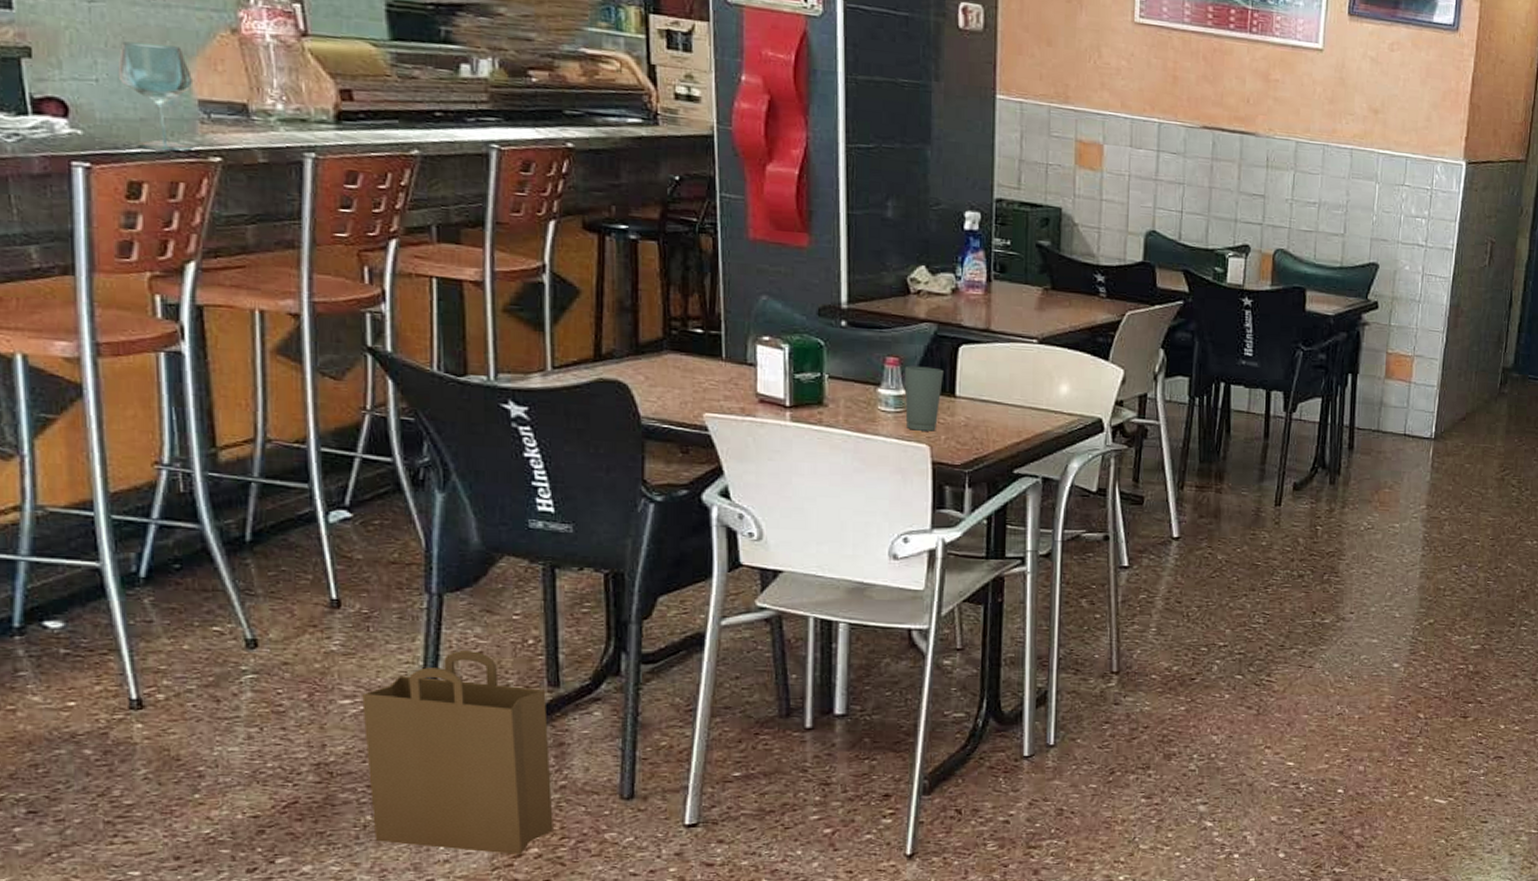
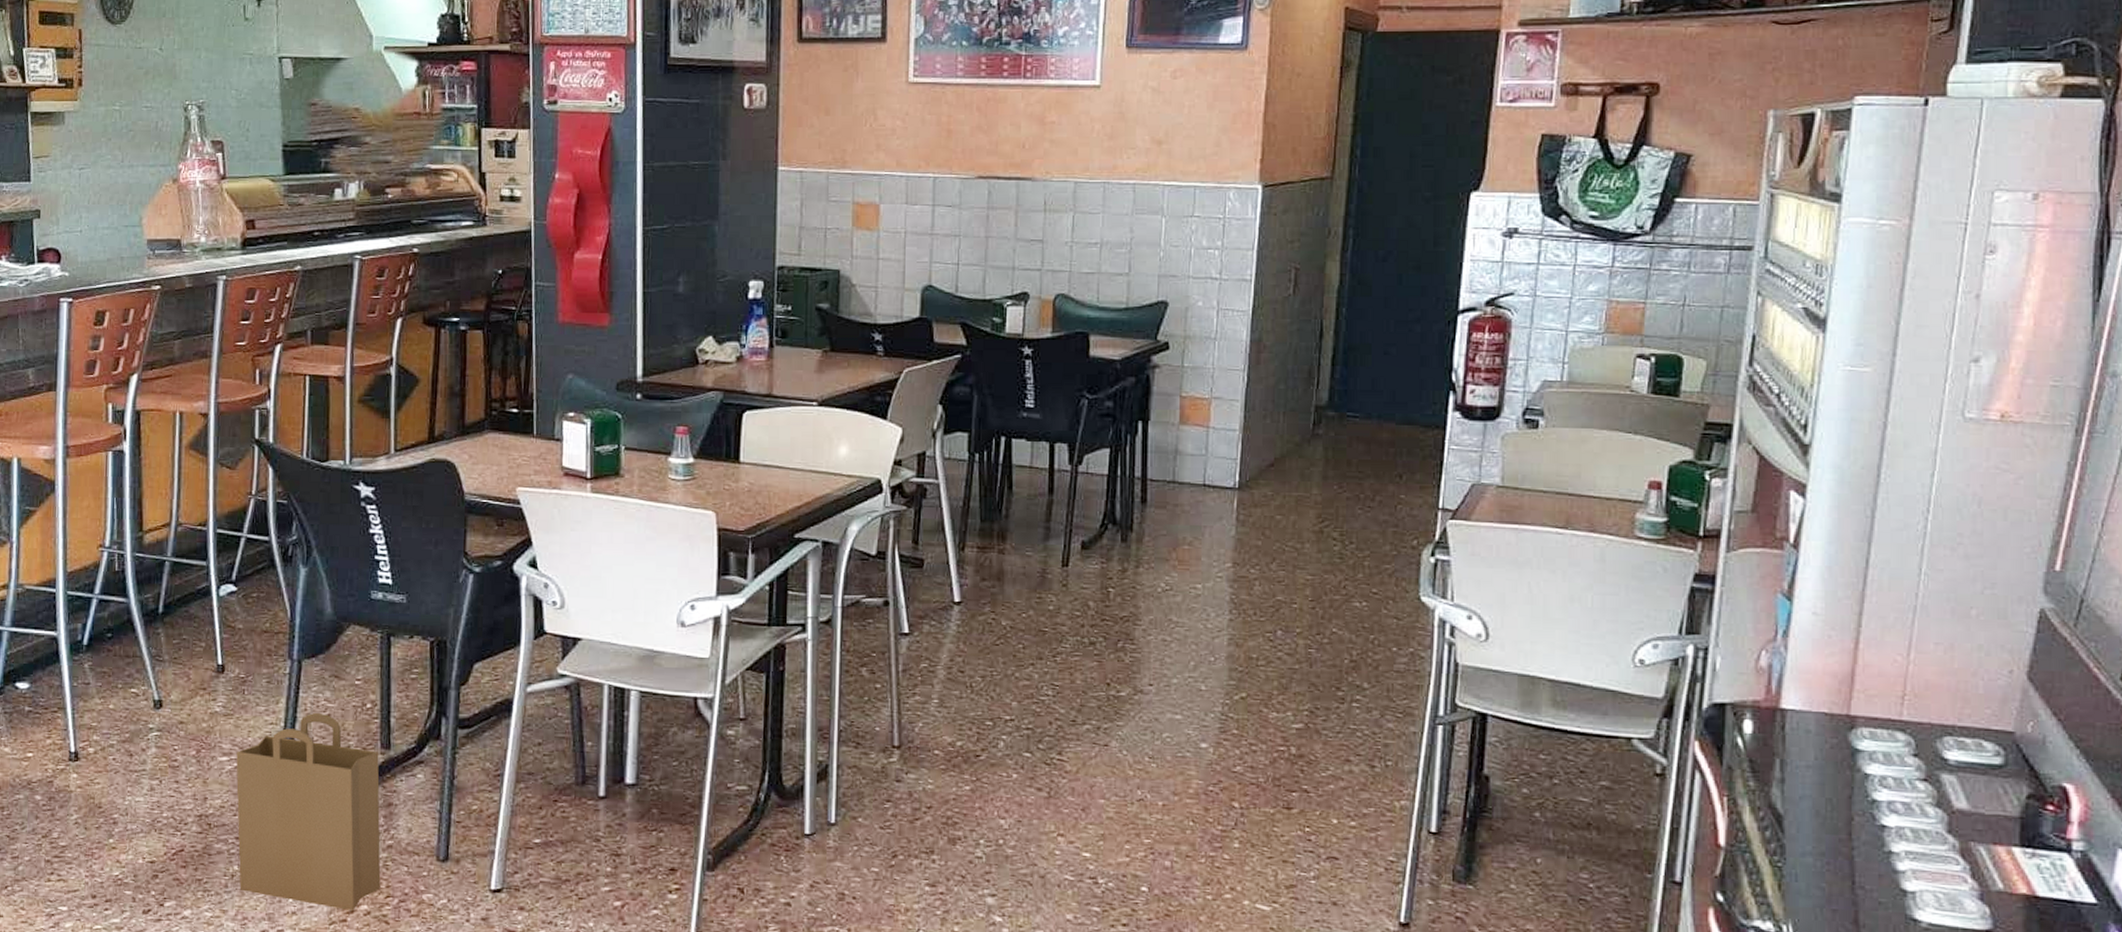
wine glass: present [117,41,194,151] -> none [95,198,145,284]
cup: present [904,365,943,431] -> none [693,434,728,498]

